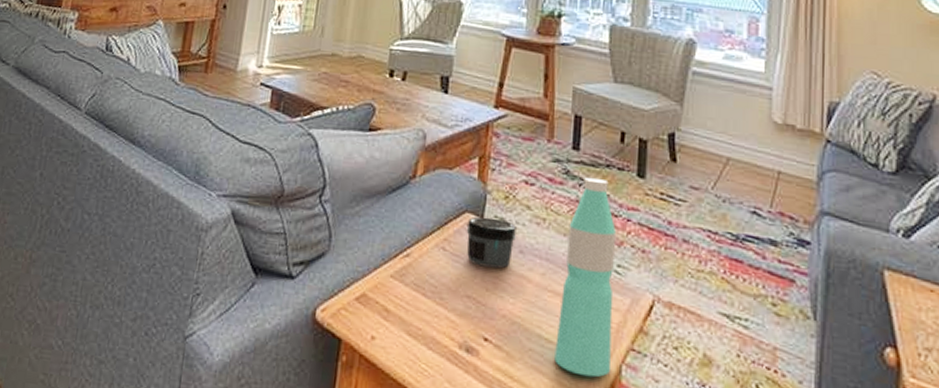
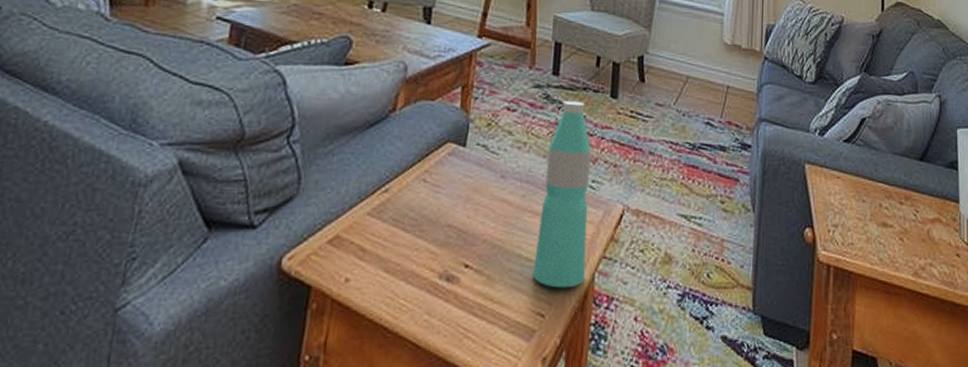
jar: present [466,217,517,269] -> none [448,145,499,195]

